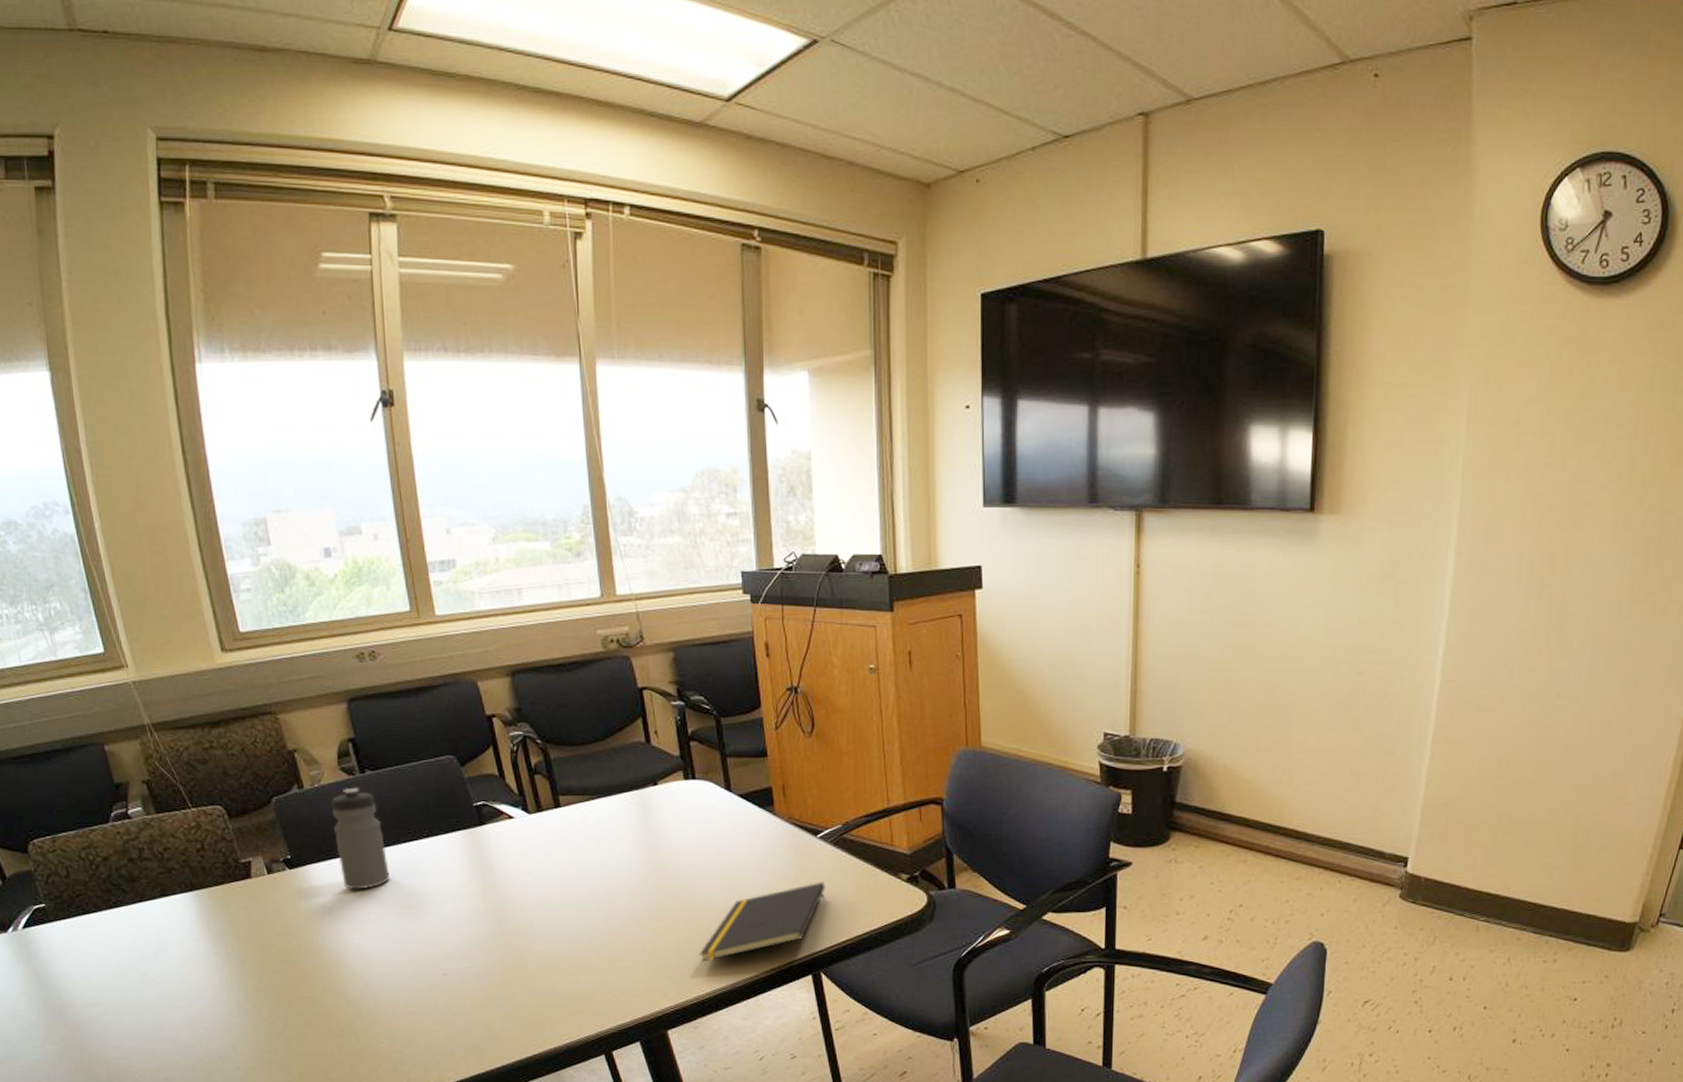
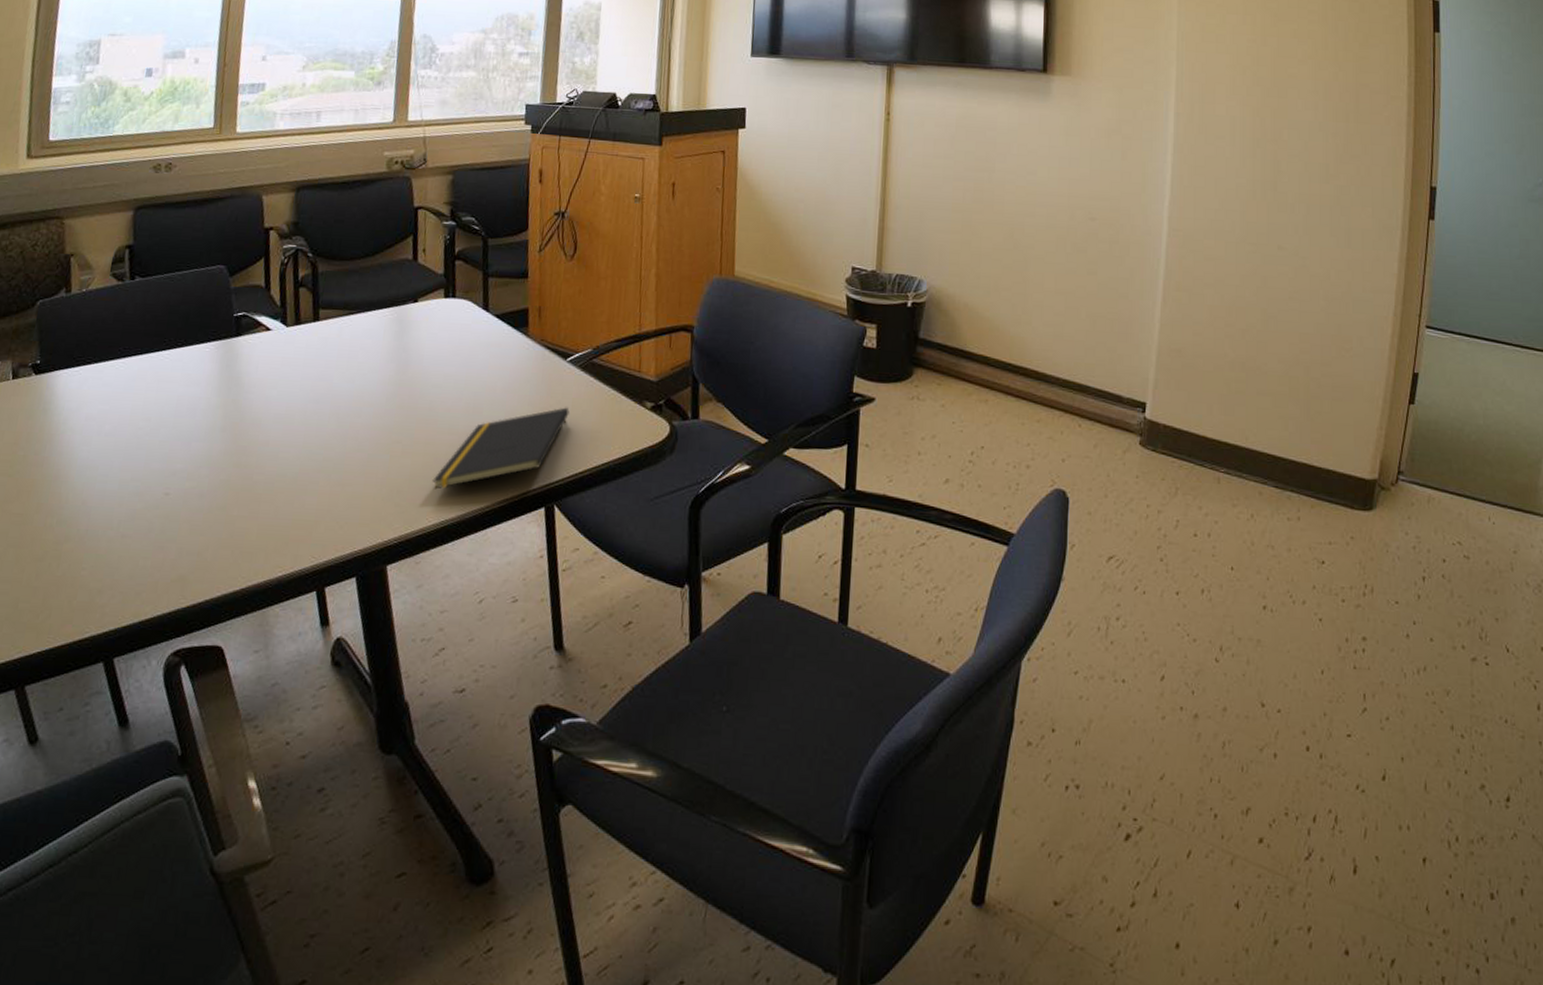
water bottle: present [331,787,390,890] -> none [86,293,139,399]

